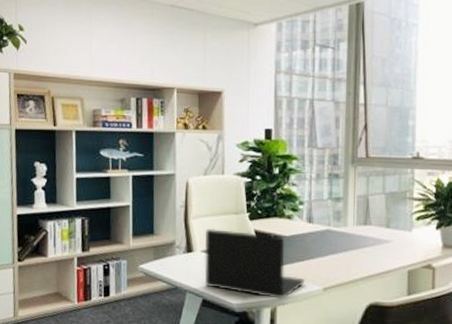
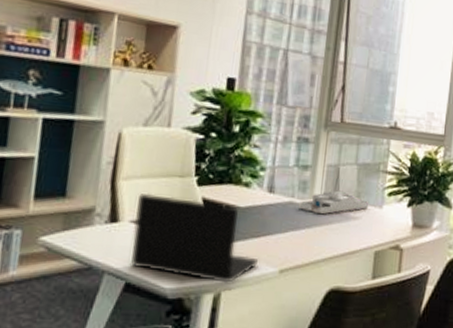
desk organizer: none [335,218,399,240] -> present [299,191,370,215]

